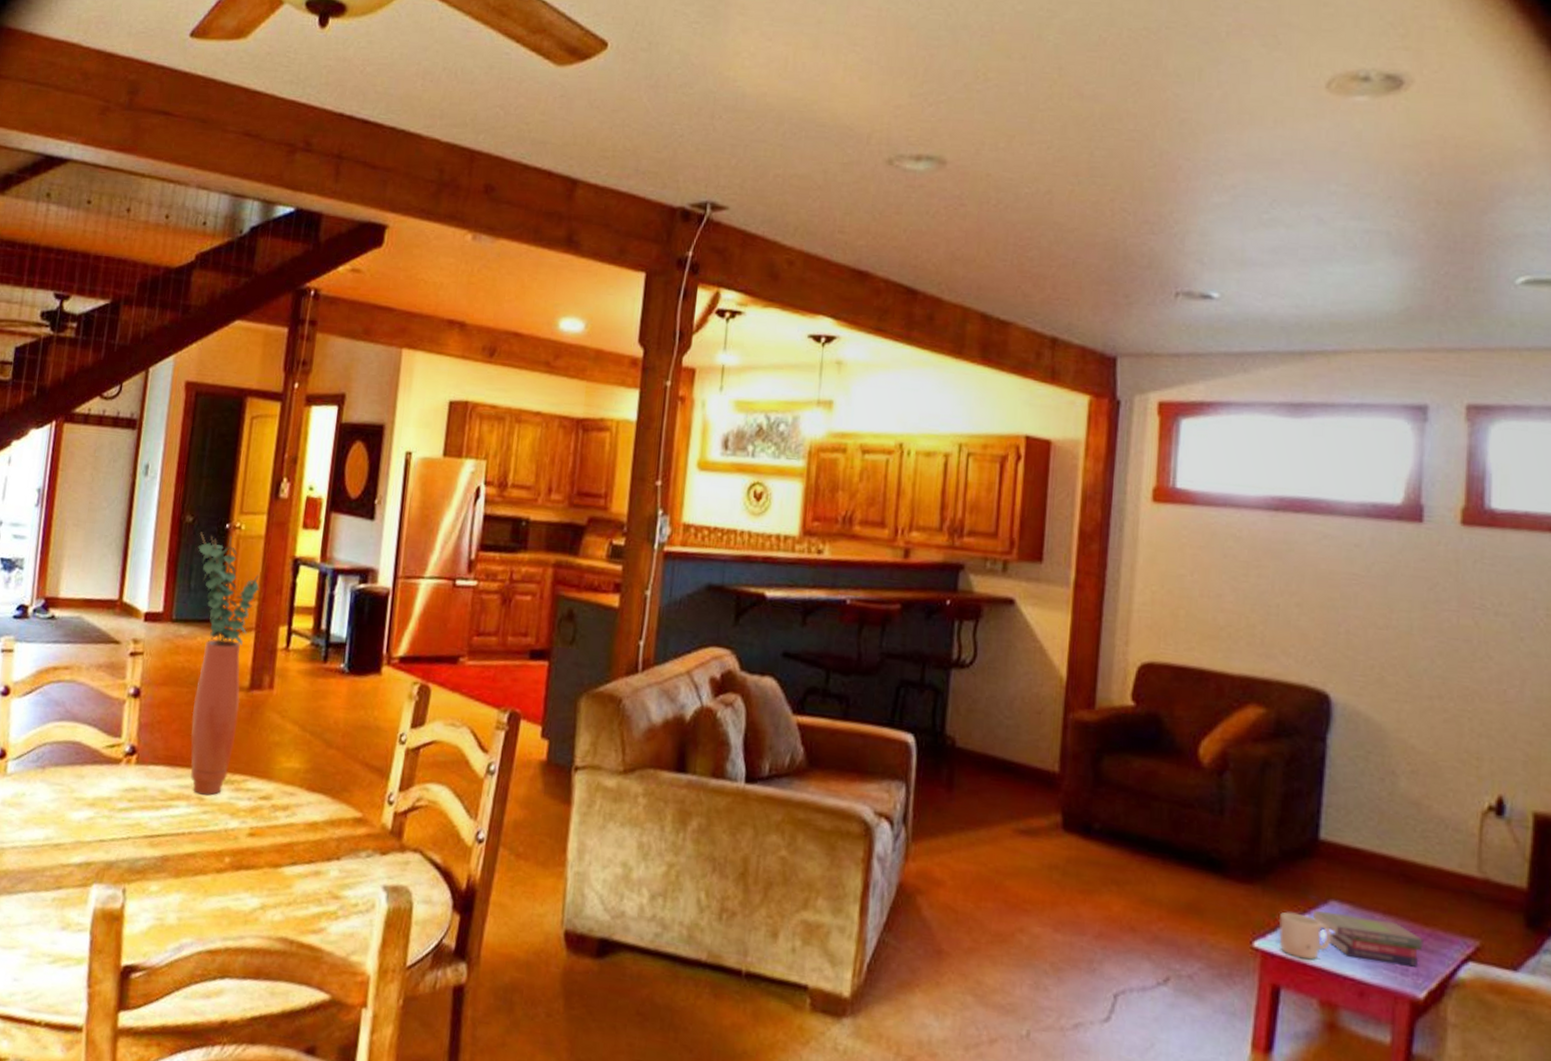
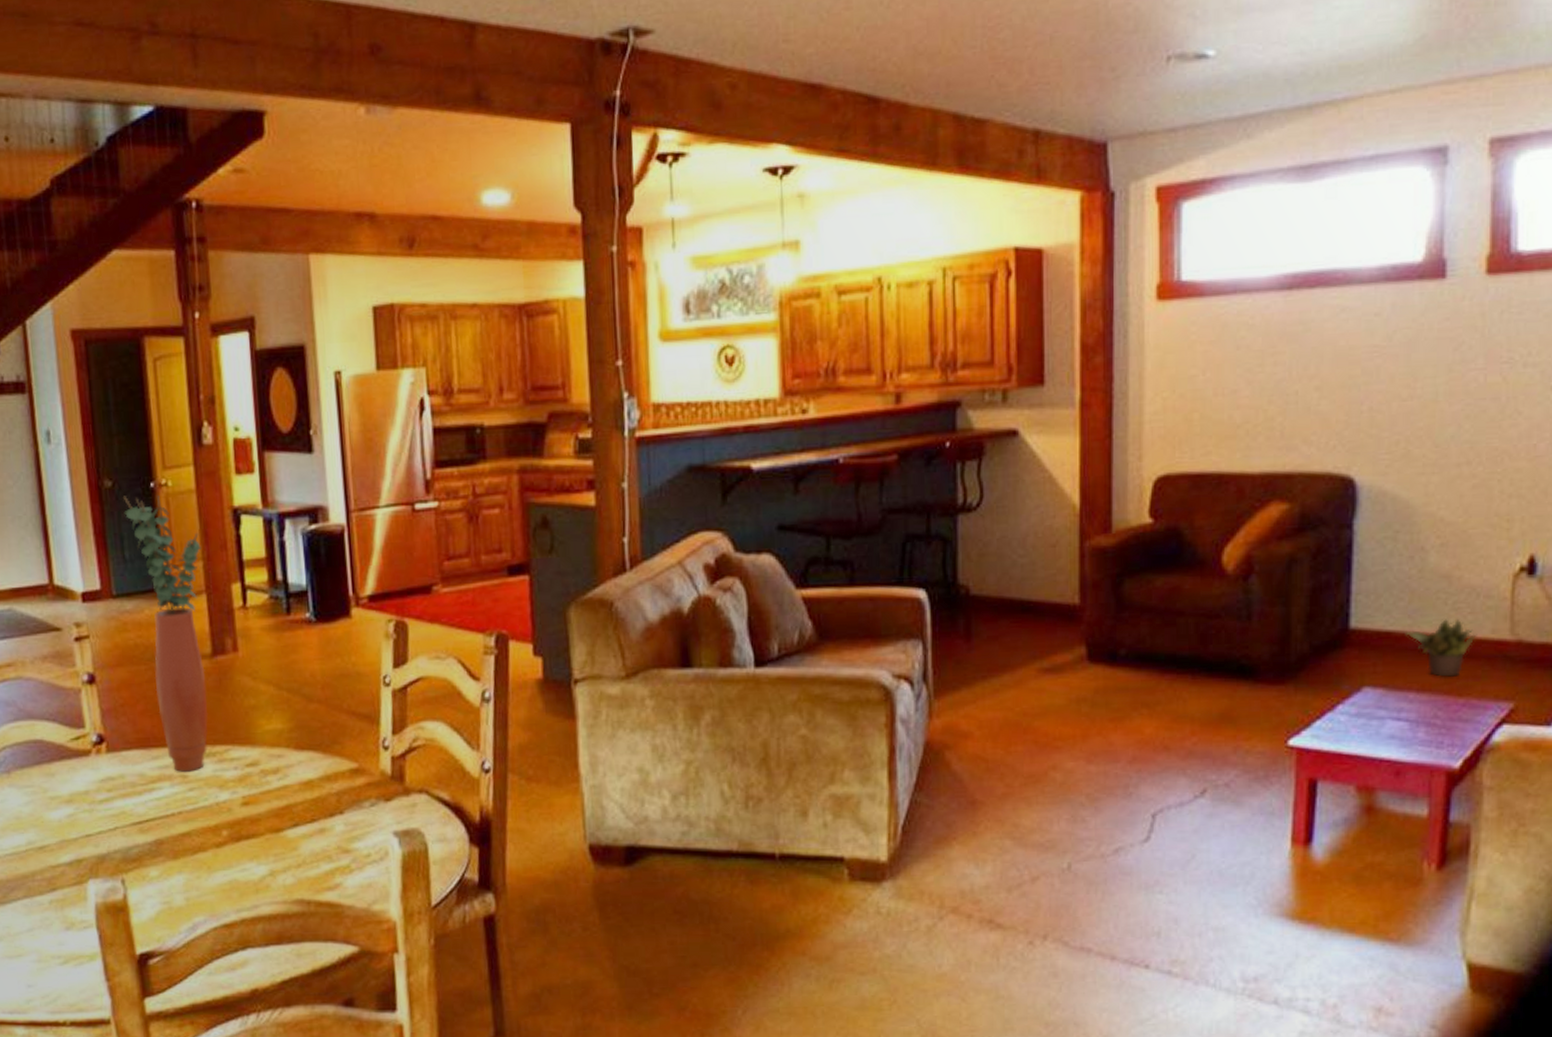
mug: present [1278,911,1331,960] -> none [1312,705,1365,749]
books: present [1313,911,1423,967] -> none [1347,698,1457,740]
potted plant: none [1373,845,1445,905] -> present [1405,619,1477,677]

